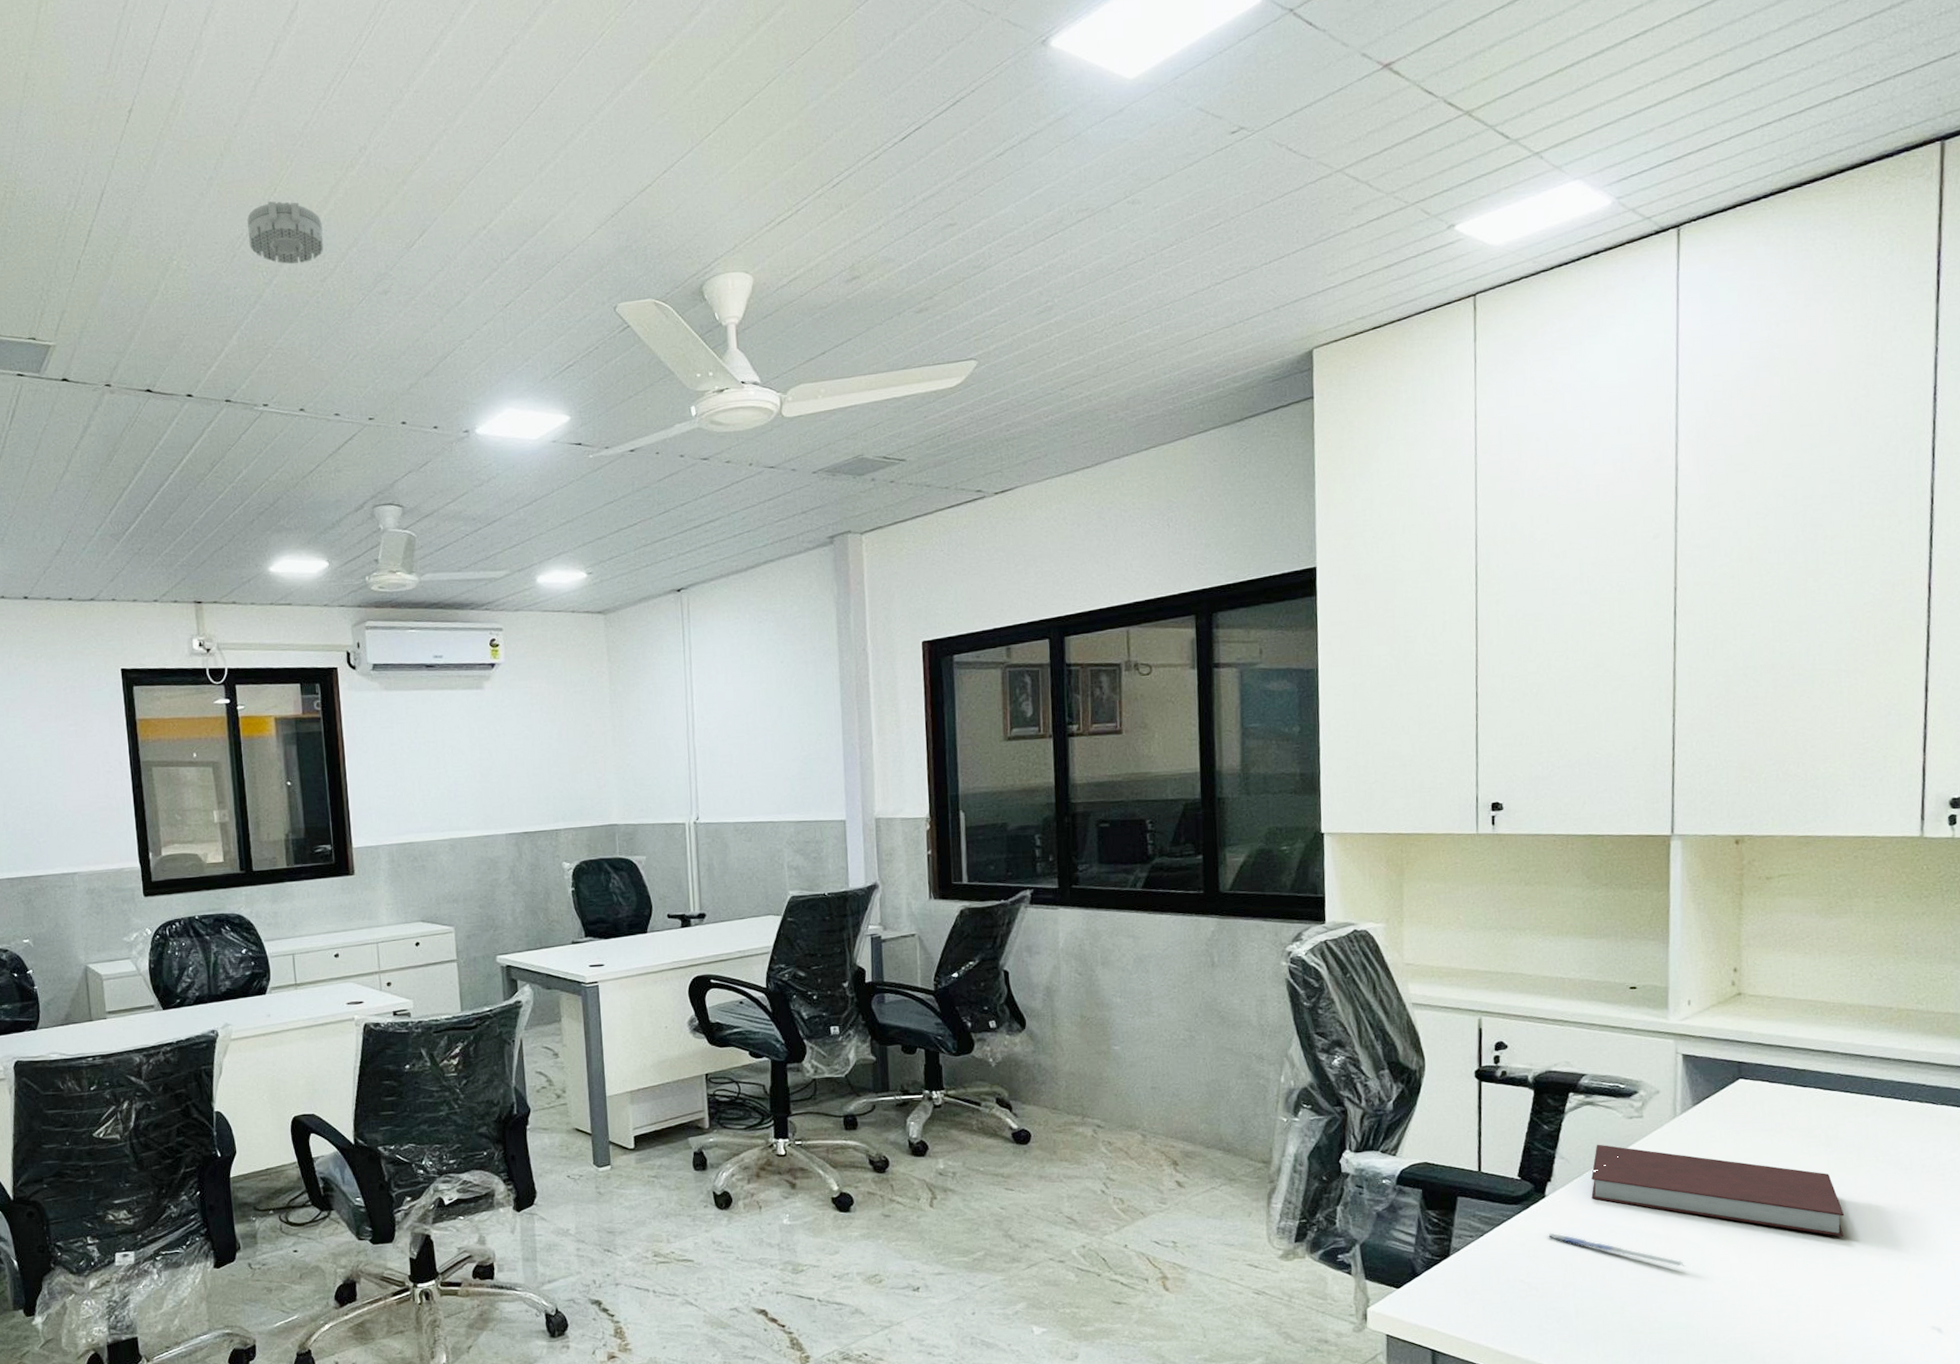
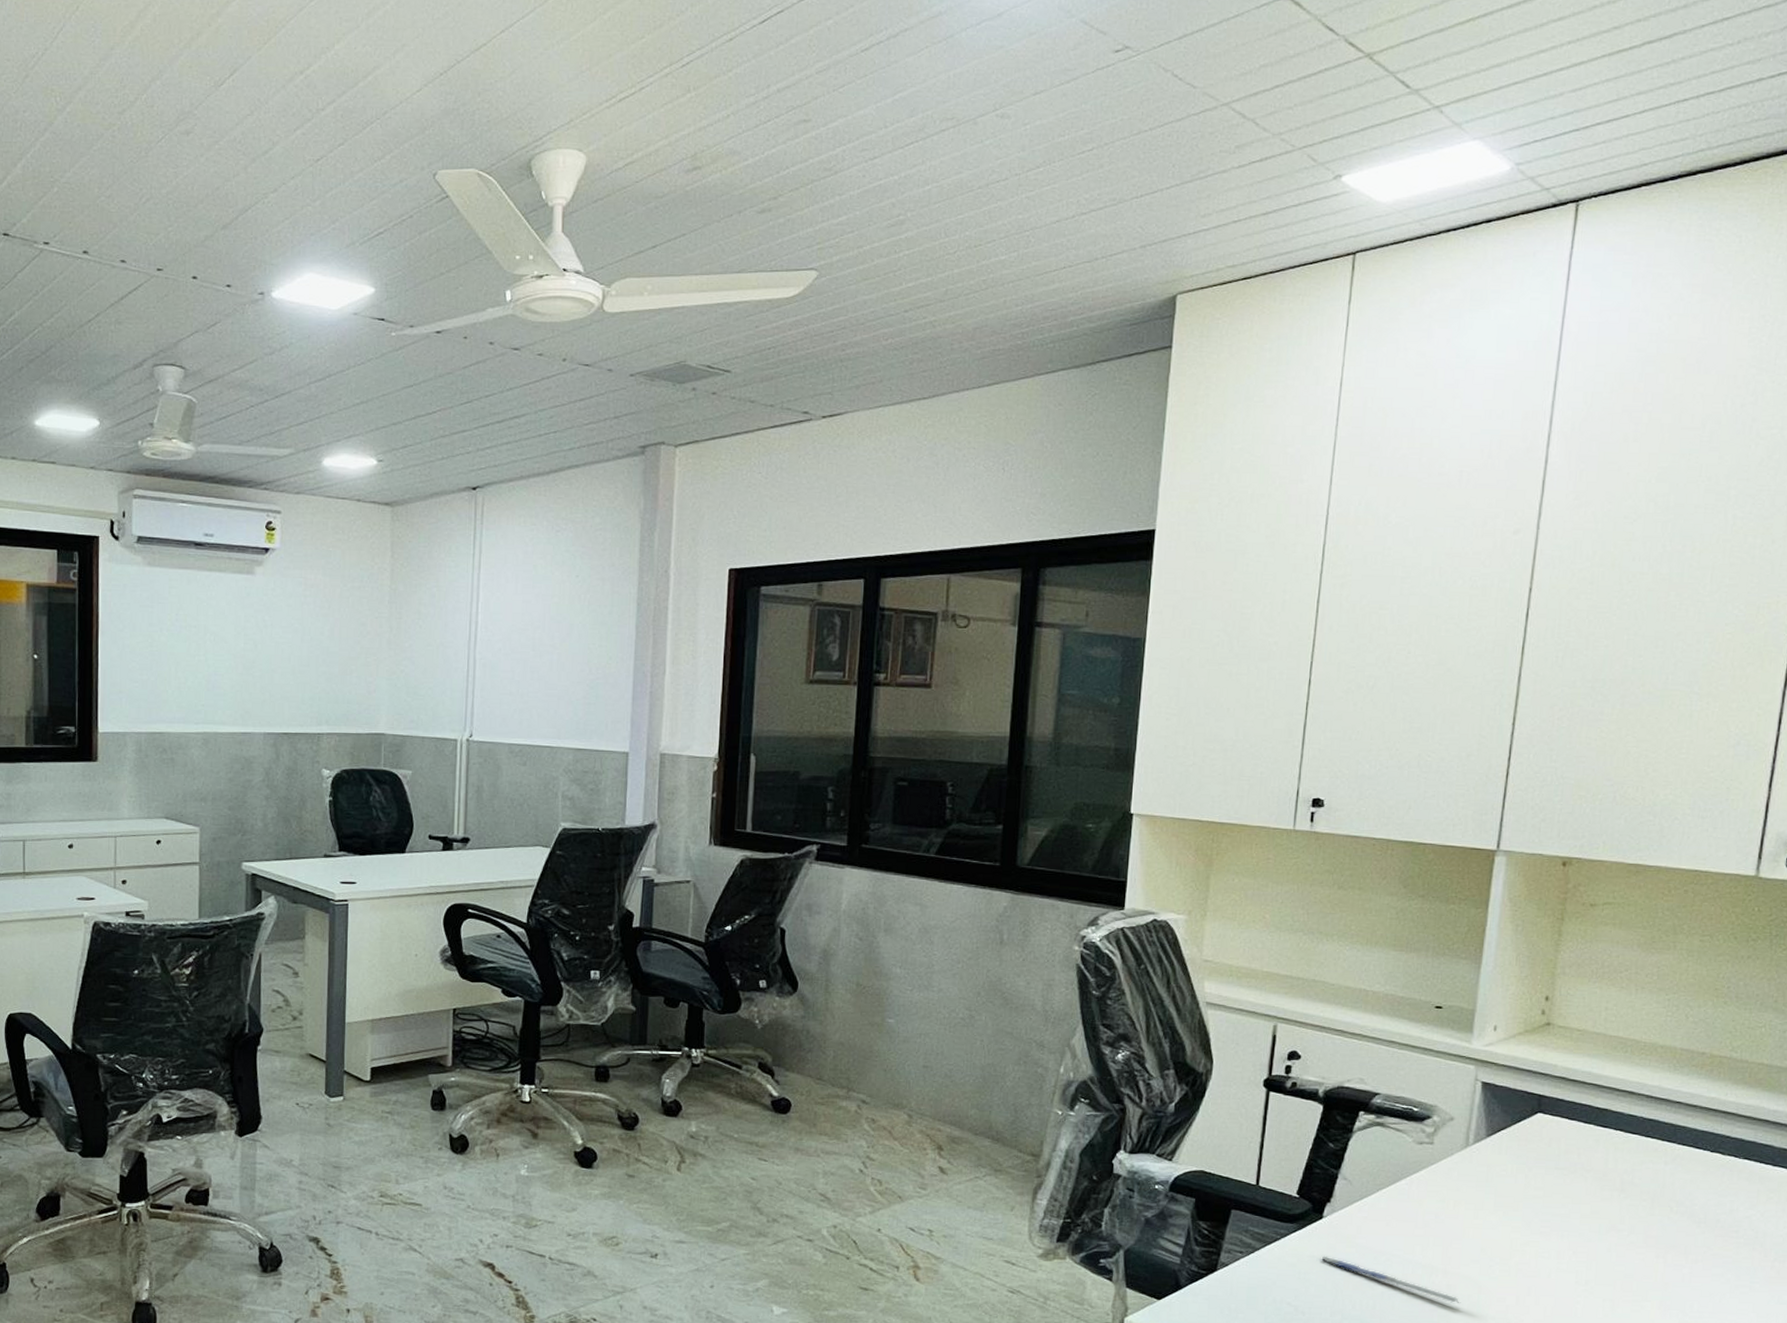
smoke detector: present [247,201,324,264] -> none [44,19,126,92]
notebook: present [1591,1144,1845,1237] -> none [1370,1168,1631,1287]

